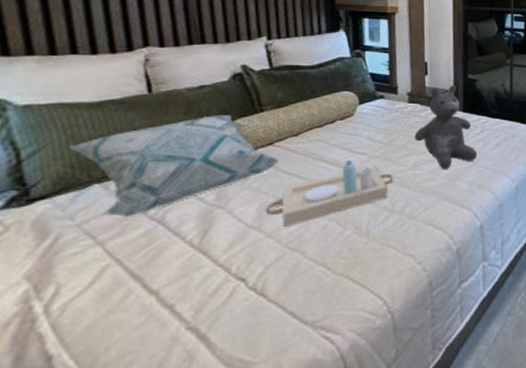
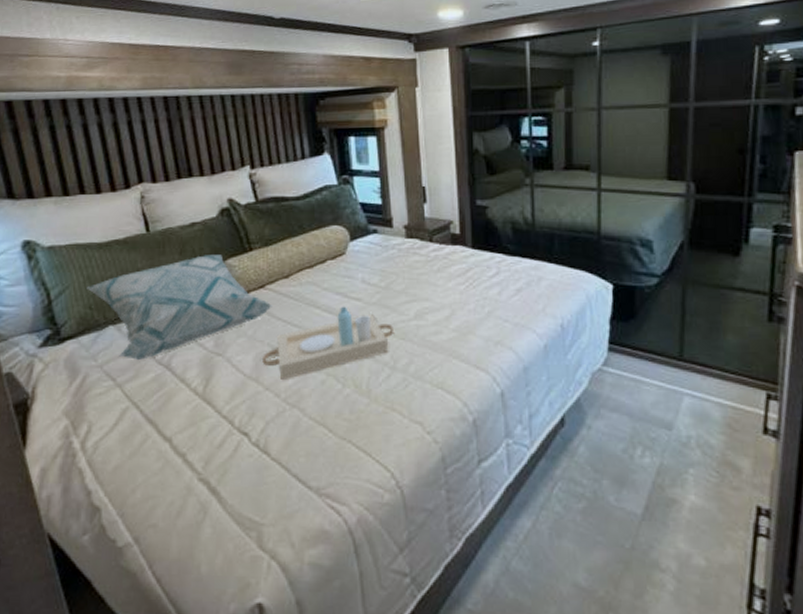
teddy bear: present [414,85,478,169] -> none [415,215,493,320]

